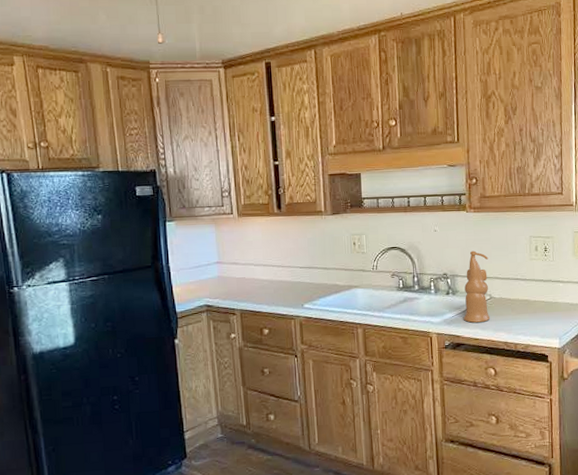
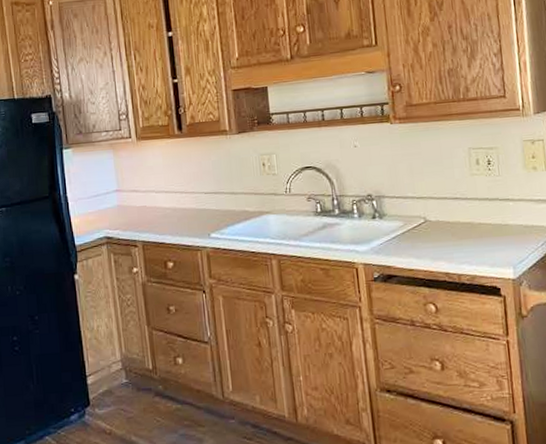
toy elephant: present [463,250,491,323] -> none [393,167,427,251]

